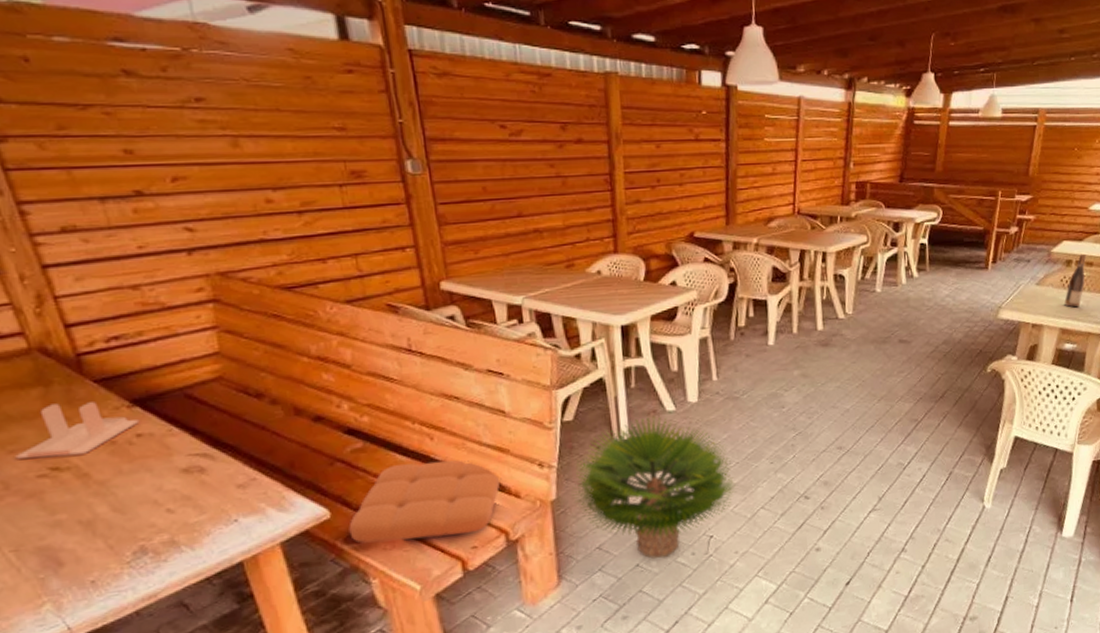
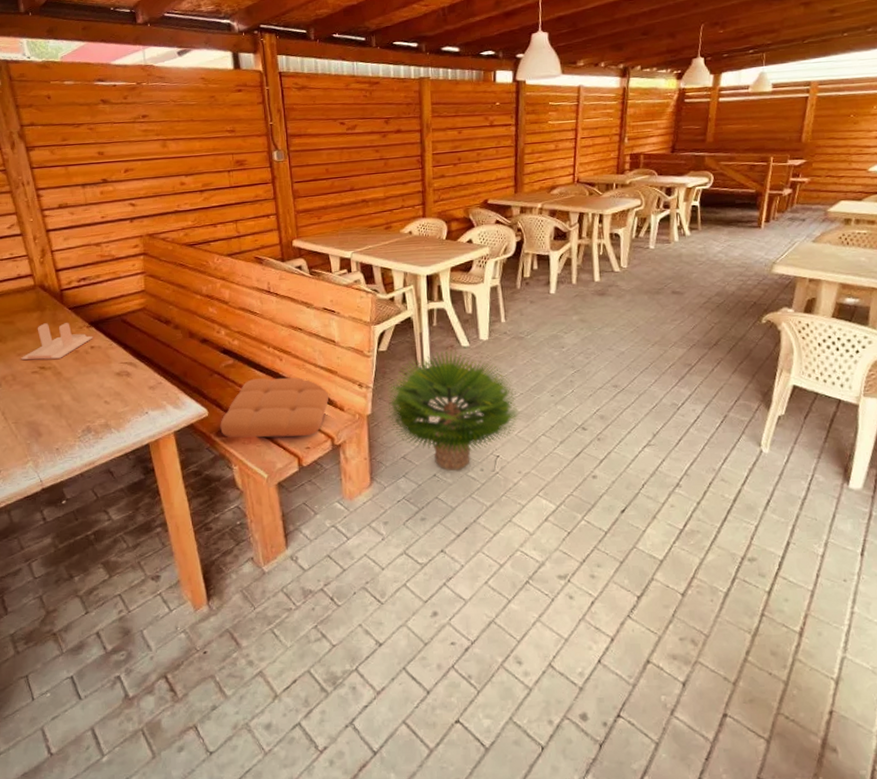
wine bottle: present [1063,253,1087,308] -> none [843,212,867,264]

